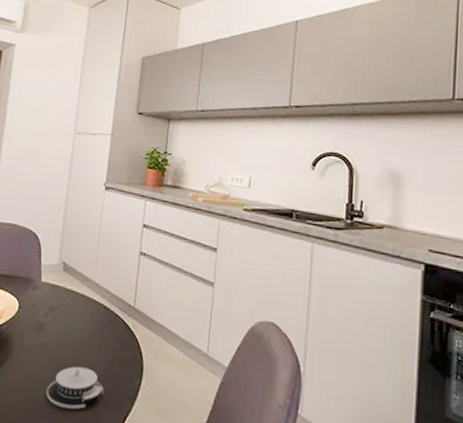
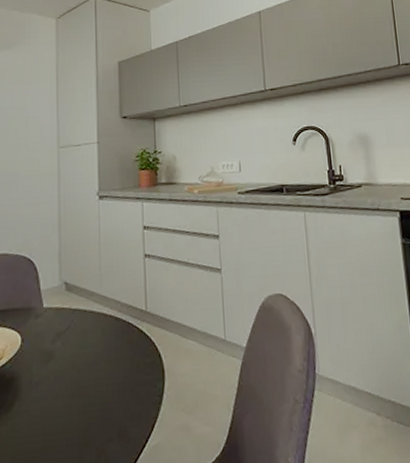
architectural model: present [46,366,104,410] -> none [65,385,128,435]

